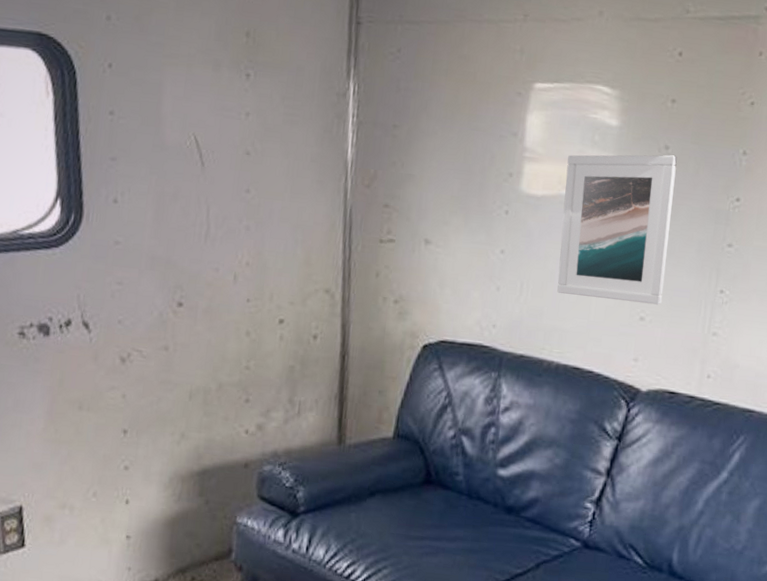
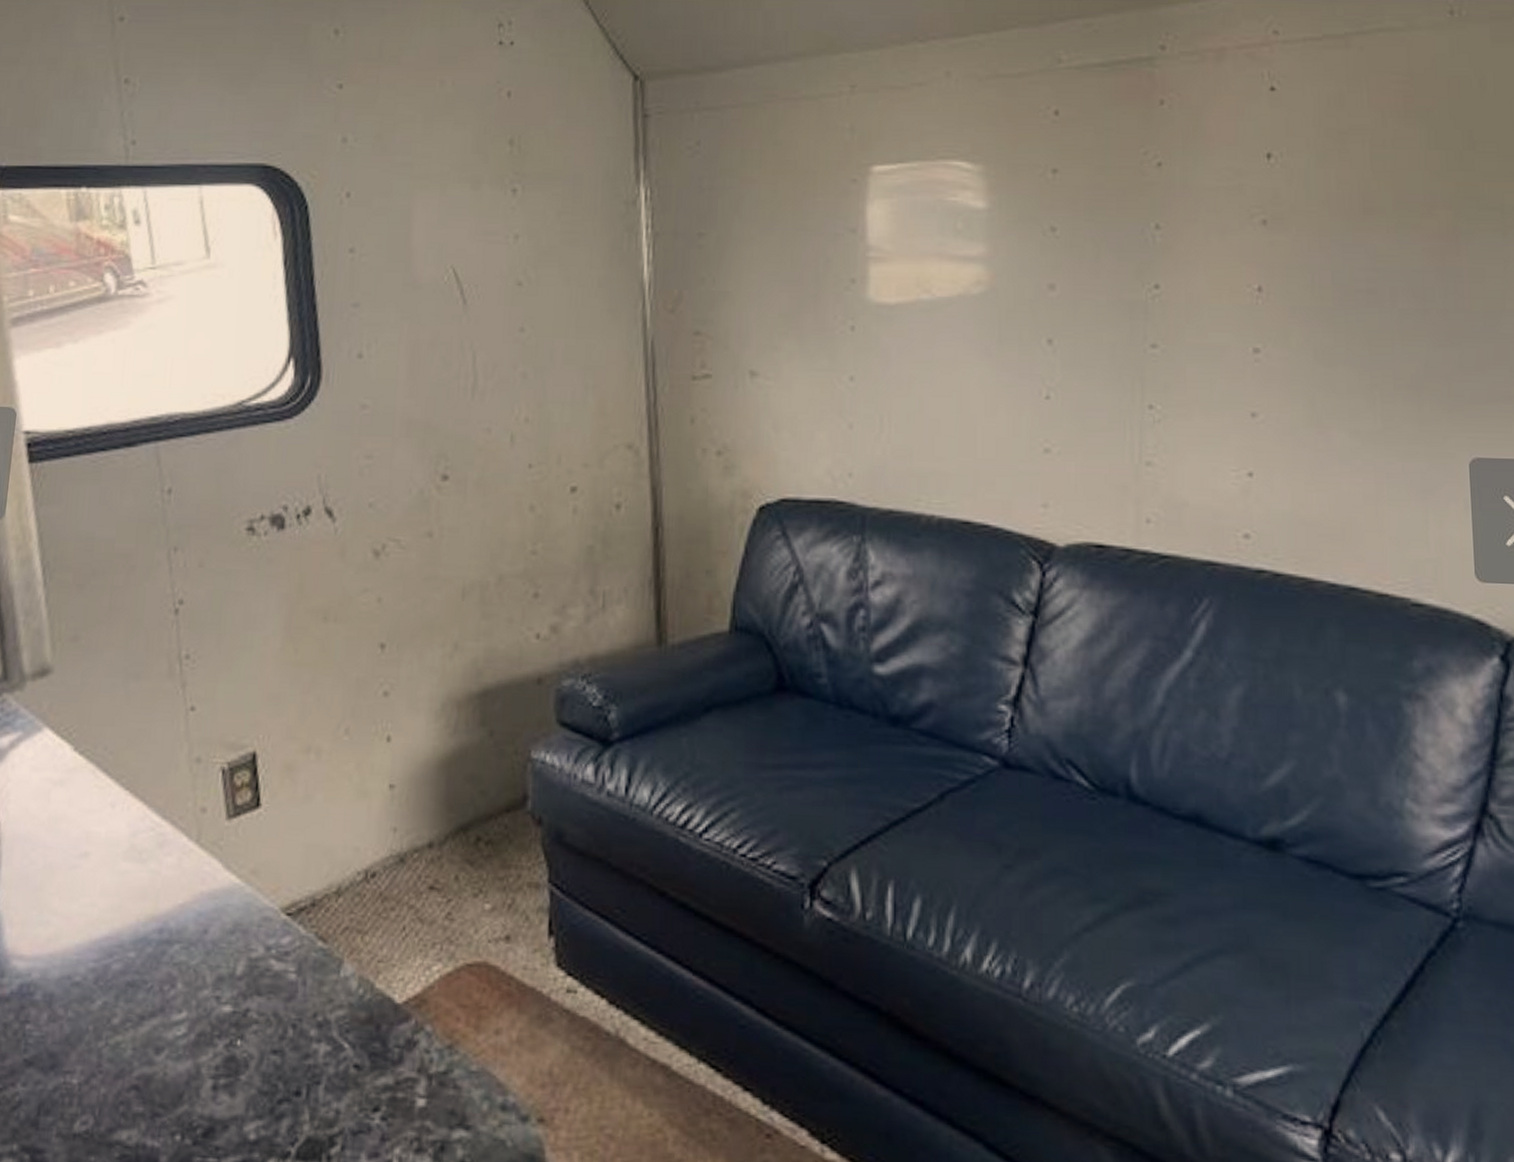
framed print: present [557,155,677,305] -> none [925,238,1071,431]

